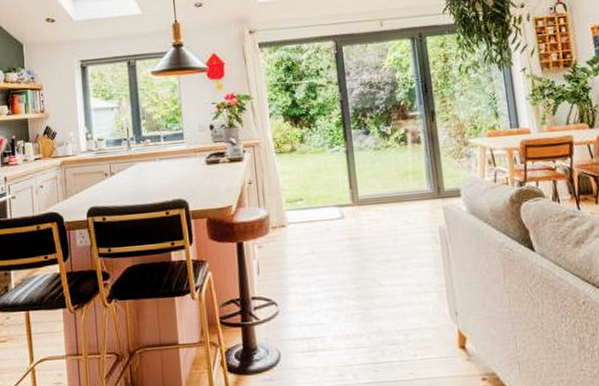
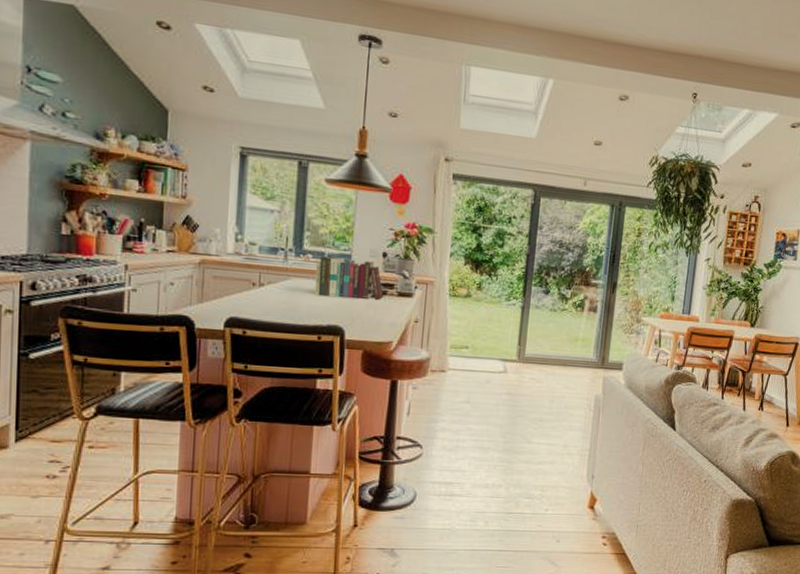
books: none [155,135,217,175] -> present [314,255,384,301]

